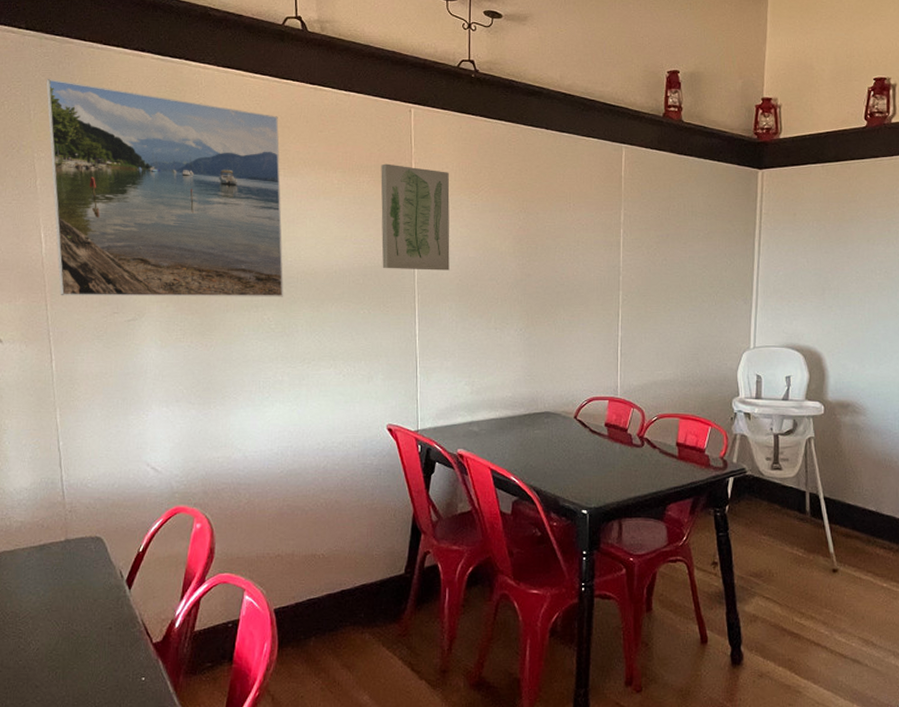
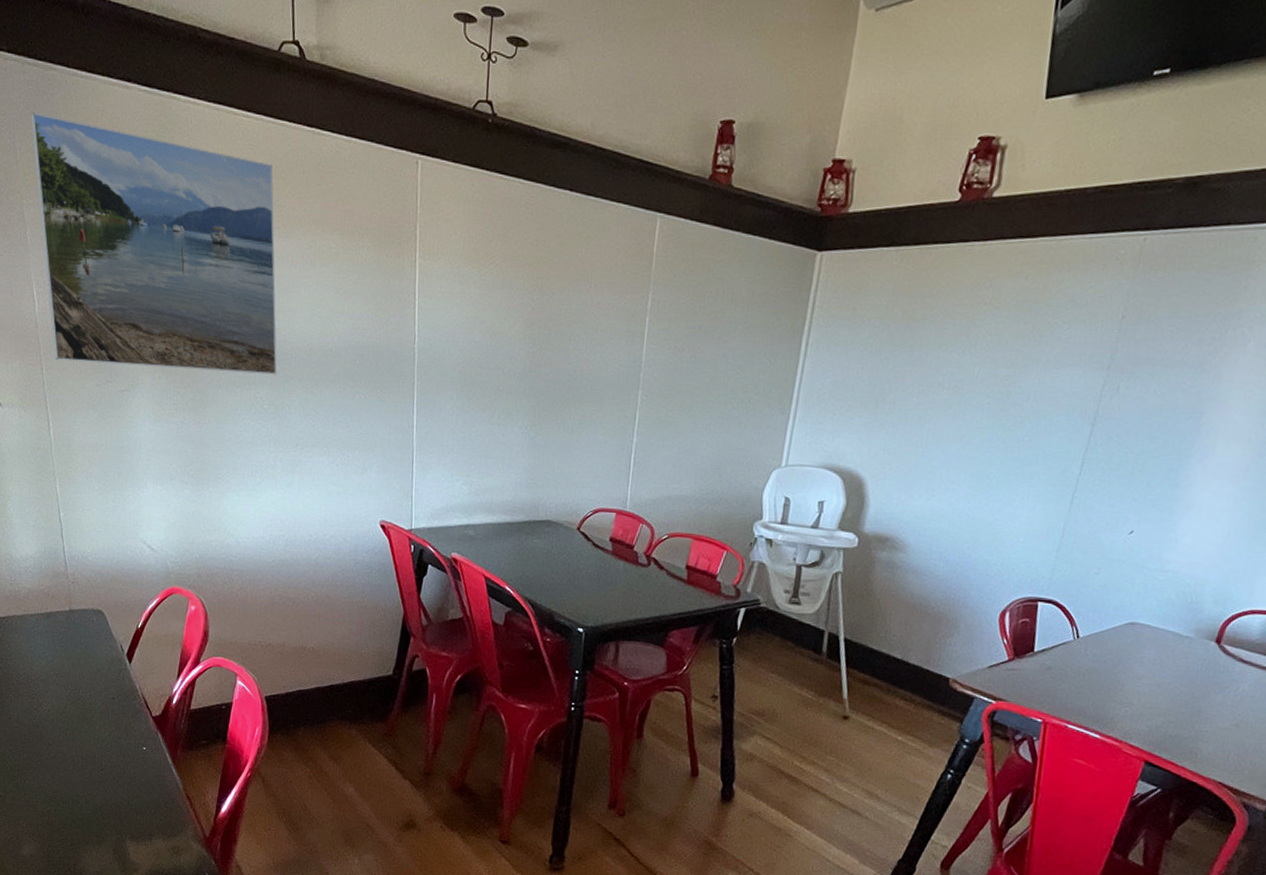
wall art: present [380,163,450,271] -> none [380,226,457,355]

